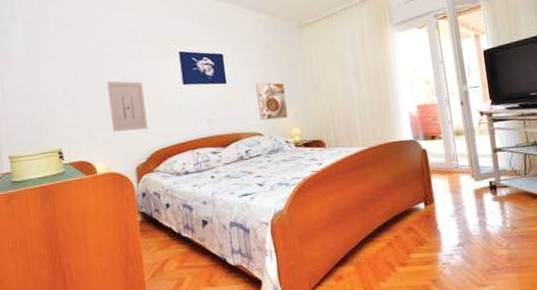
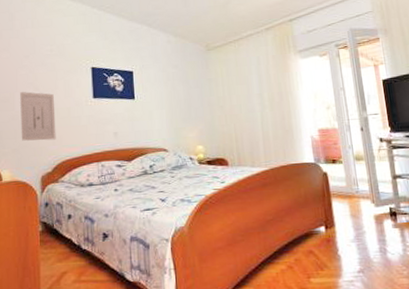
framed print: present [256,82,289,121] -> none [163,100,193,137]

